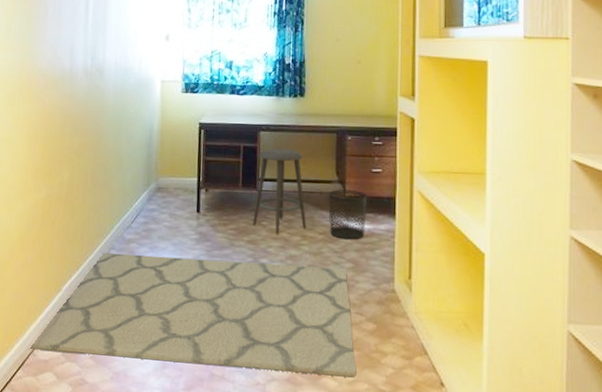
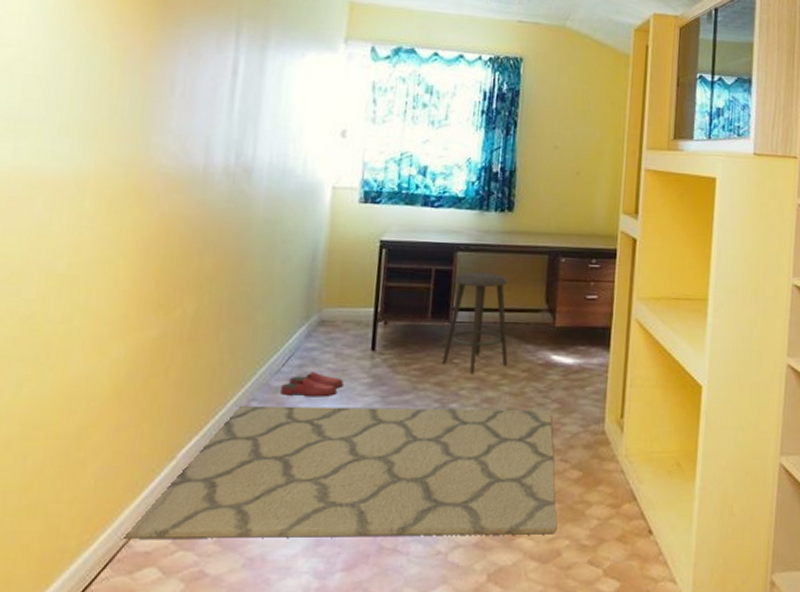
slippers: none [132,228,177,249] -> present [281,371,344,397]
waste bin: present [327,188,368,240] -> none [534,318,580,377]

